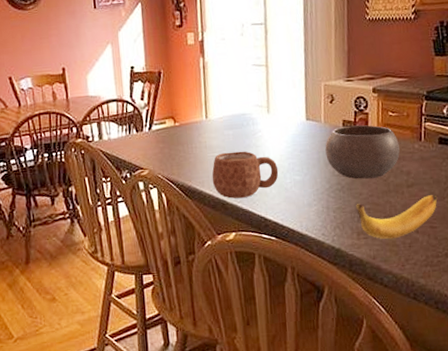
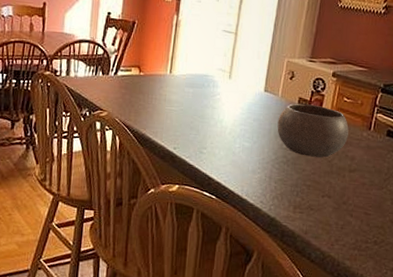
mug: present [212,151,279,199] -> none [165,108,230,154]
banana: present [356,195,438,240] -> none [297,179,376,218]

